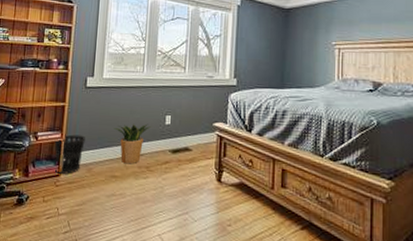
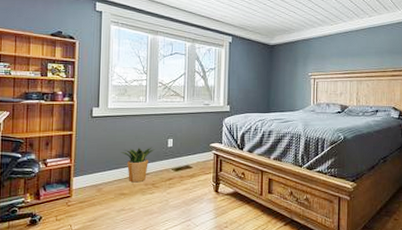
wastebasket: present [54,134,85,174] -> none [64,160,94,195]

